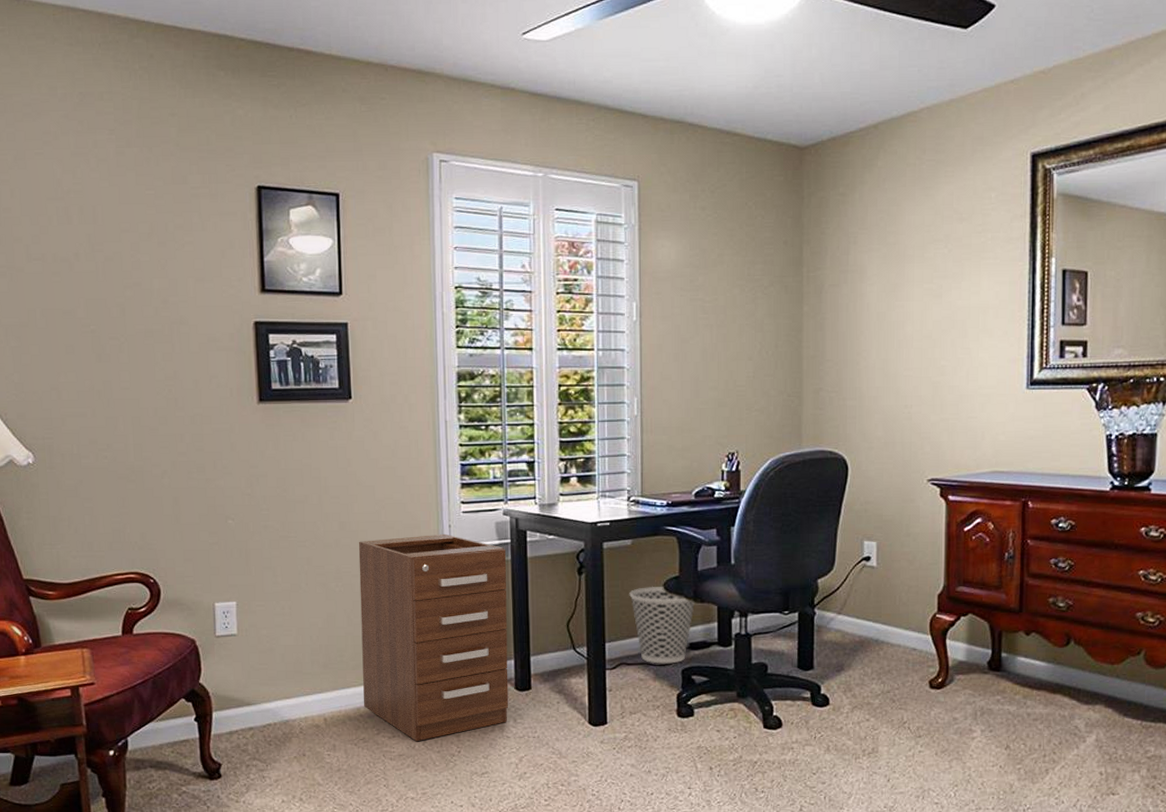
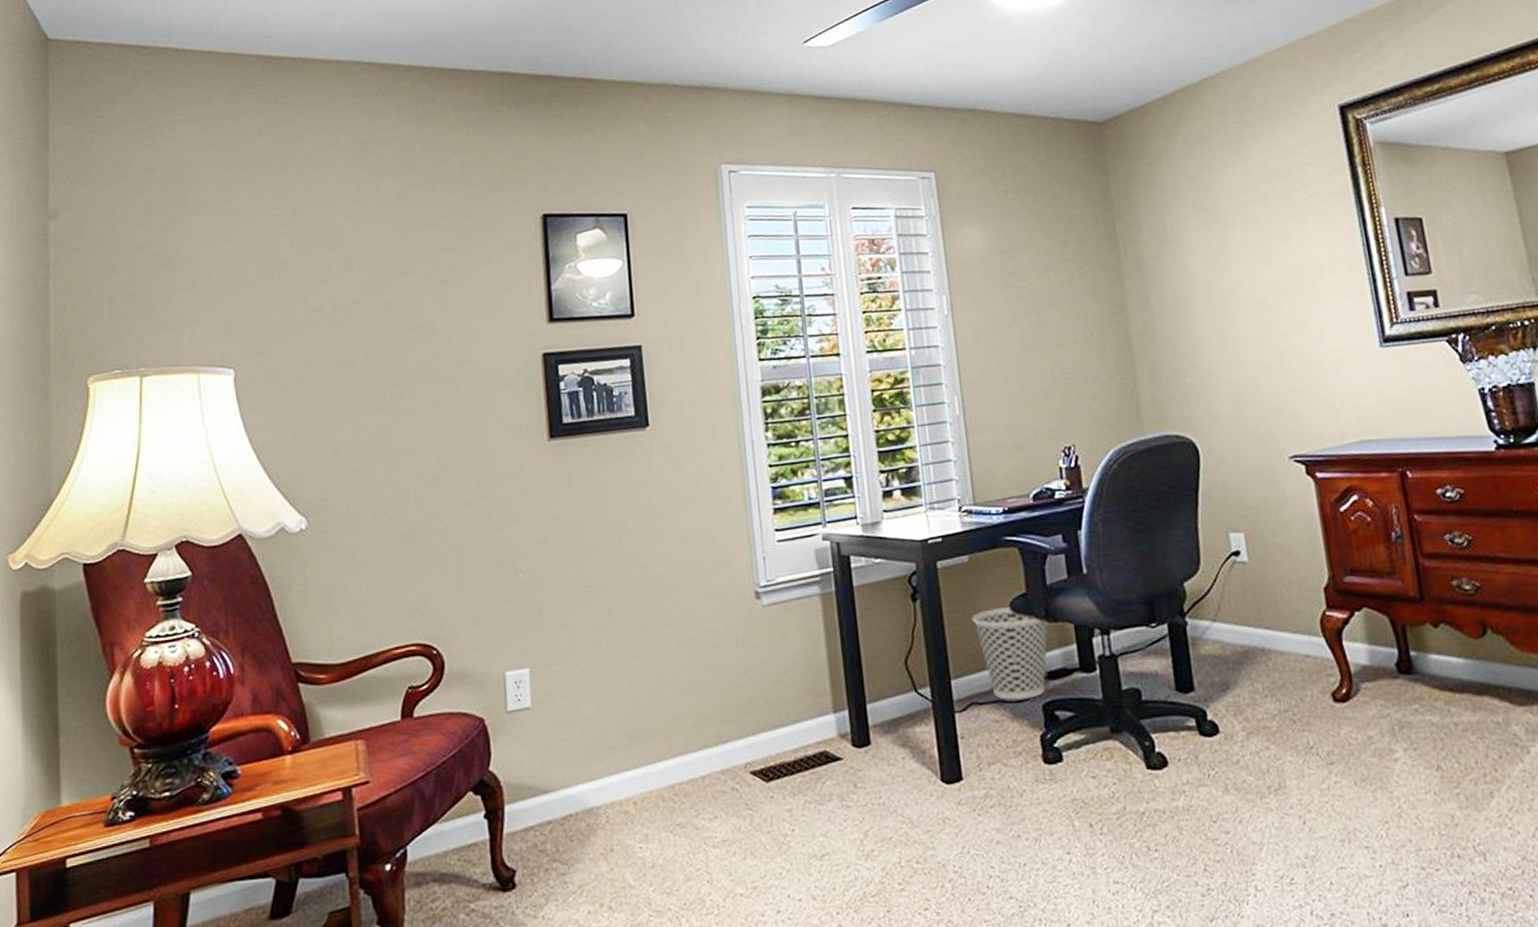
filing cabinet: present [358,533,509,742] -> none [663,567,847,822]

